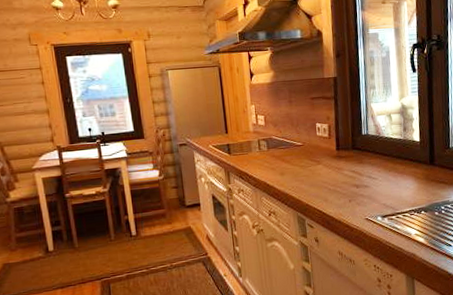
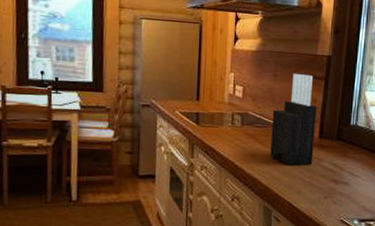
knife block: none [293,96,334,178] -> present [270,73,317,166]

